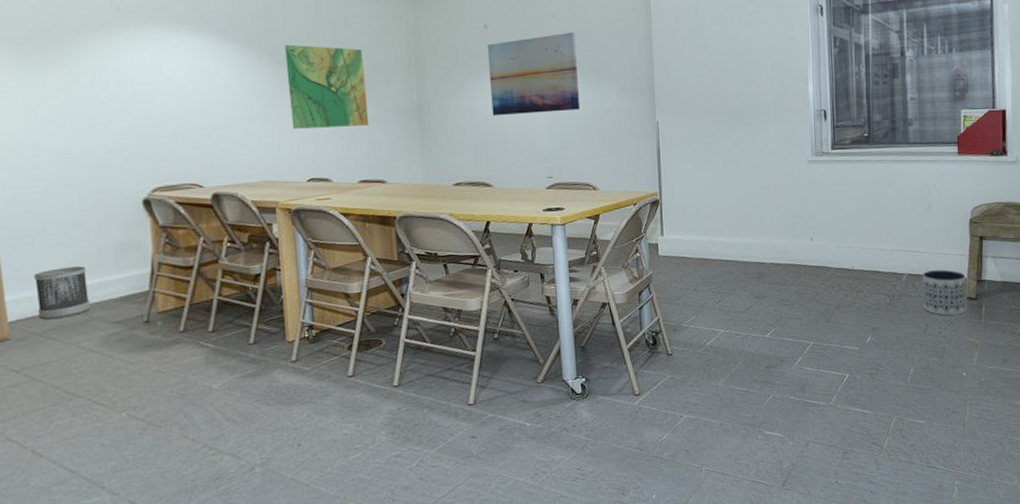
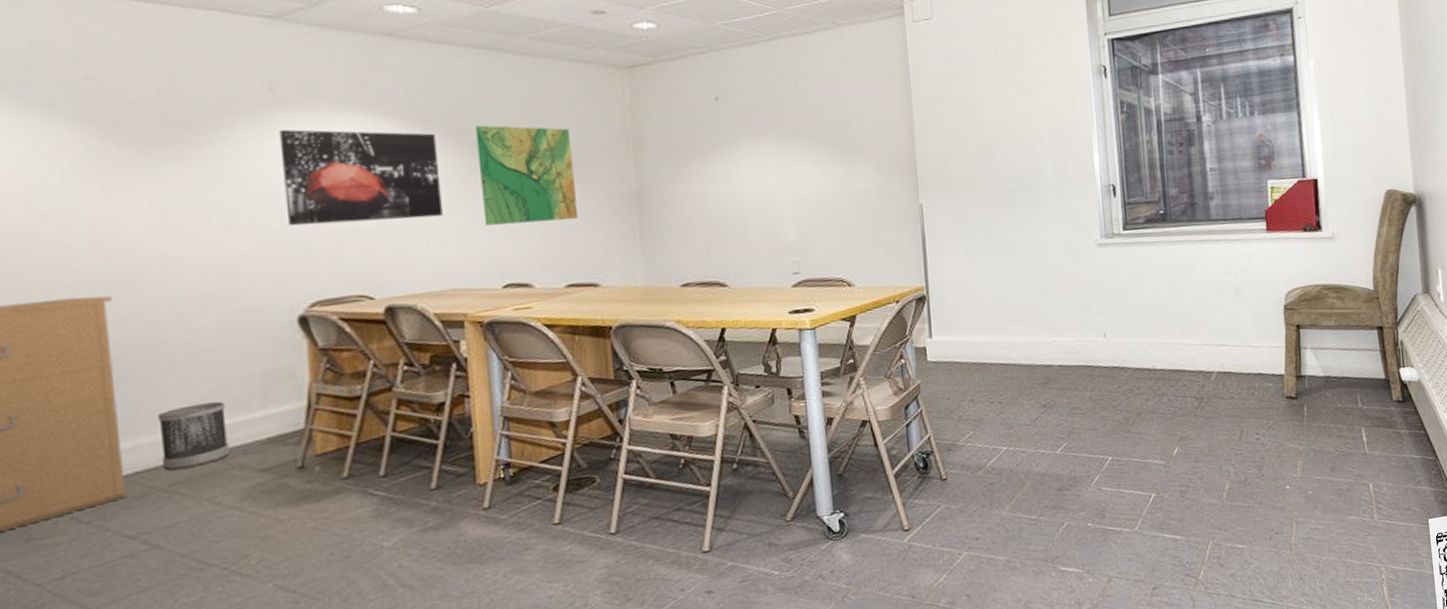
wall art: none [125,44,258,125] -> present [279,129,443,227]
wall art: present [487,32,581,116] -> none [718,102,831,203]
planter: present [922,269,967,316] -> none [1233,365,1287,419]

